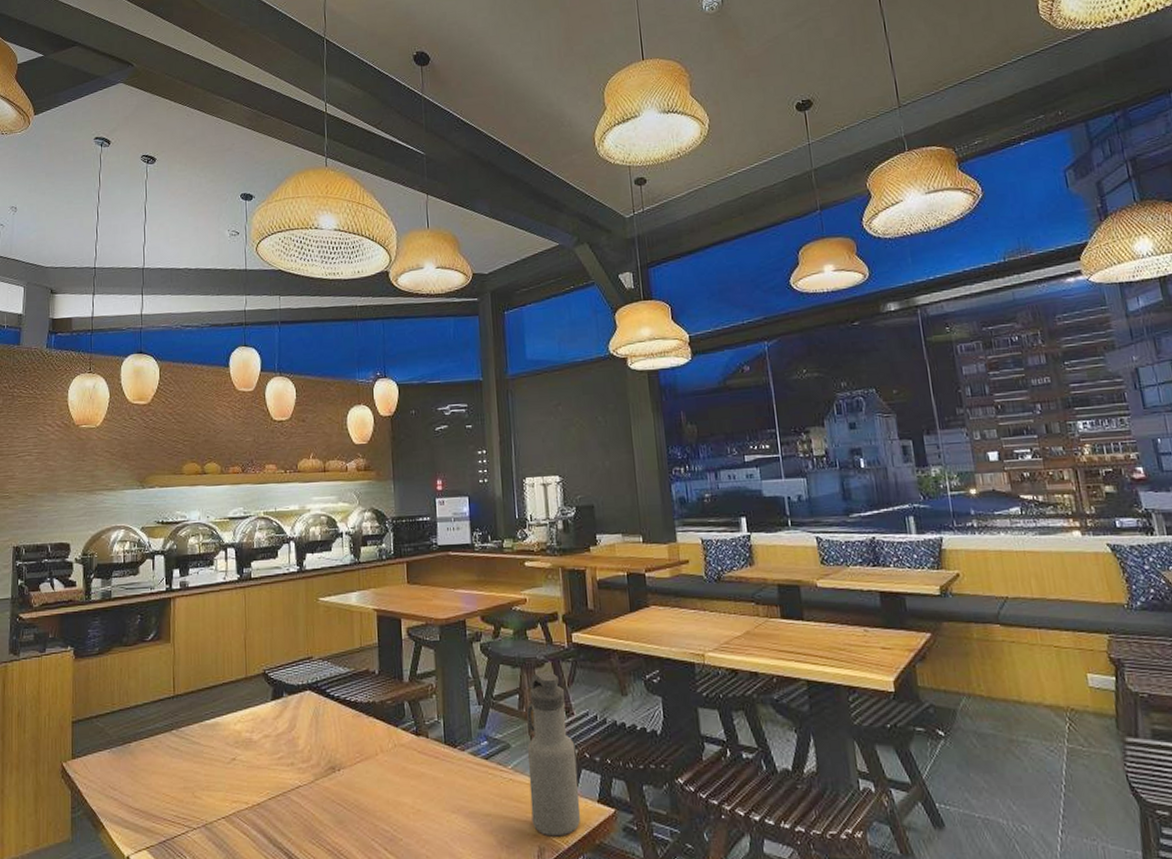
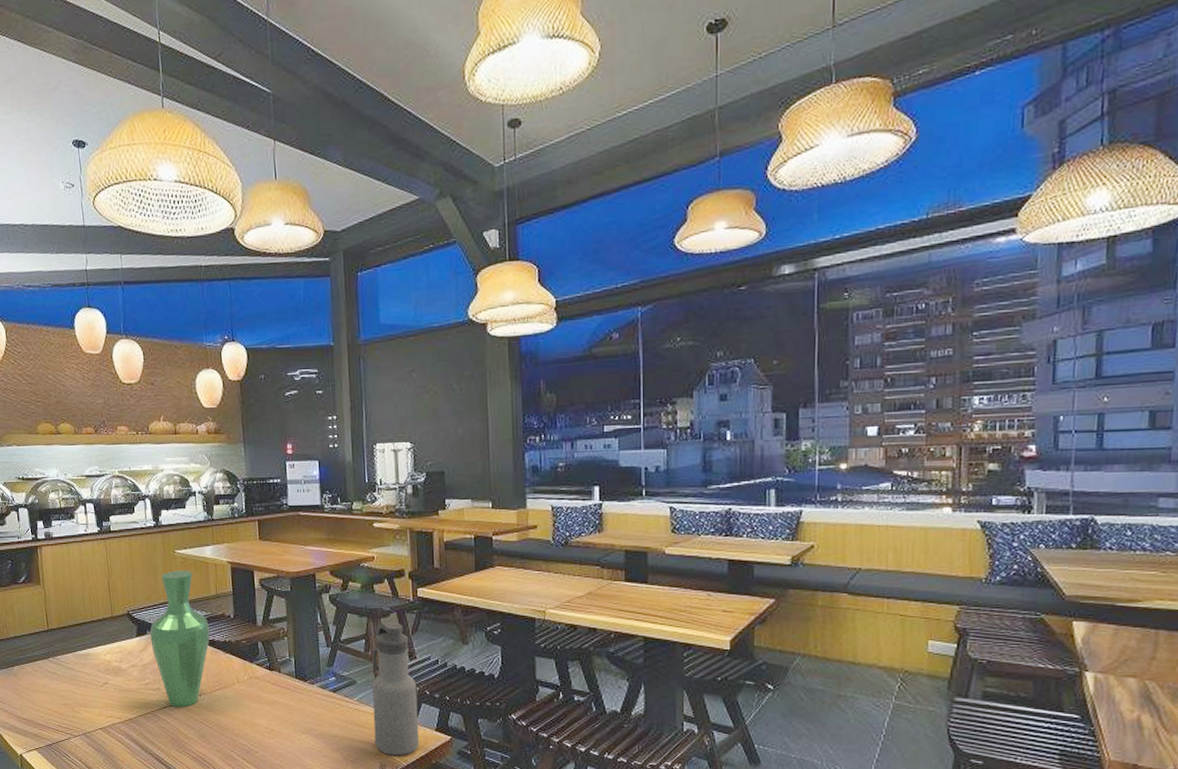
vase: none [286,620,352,787] -> present [149,570,210,708]

